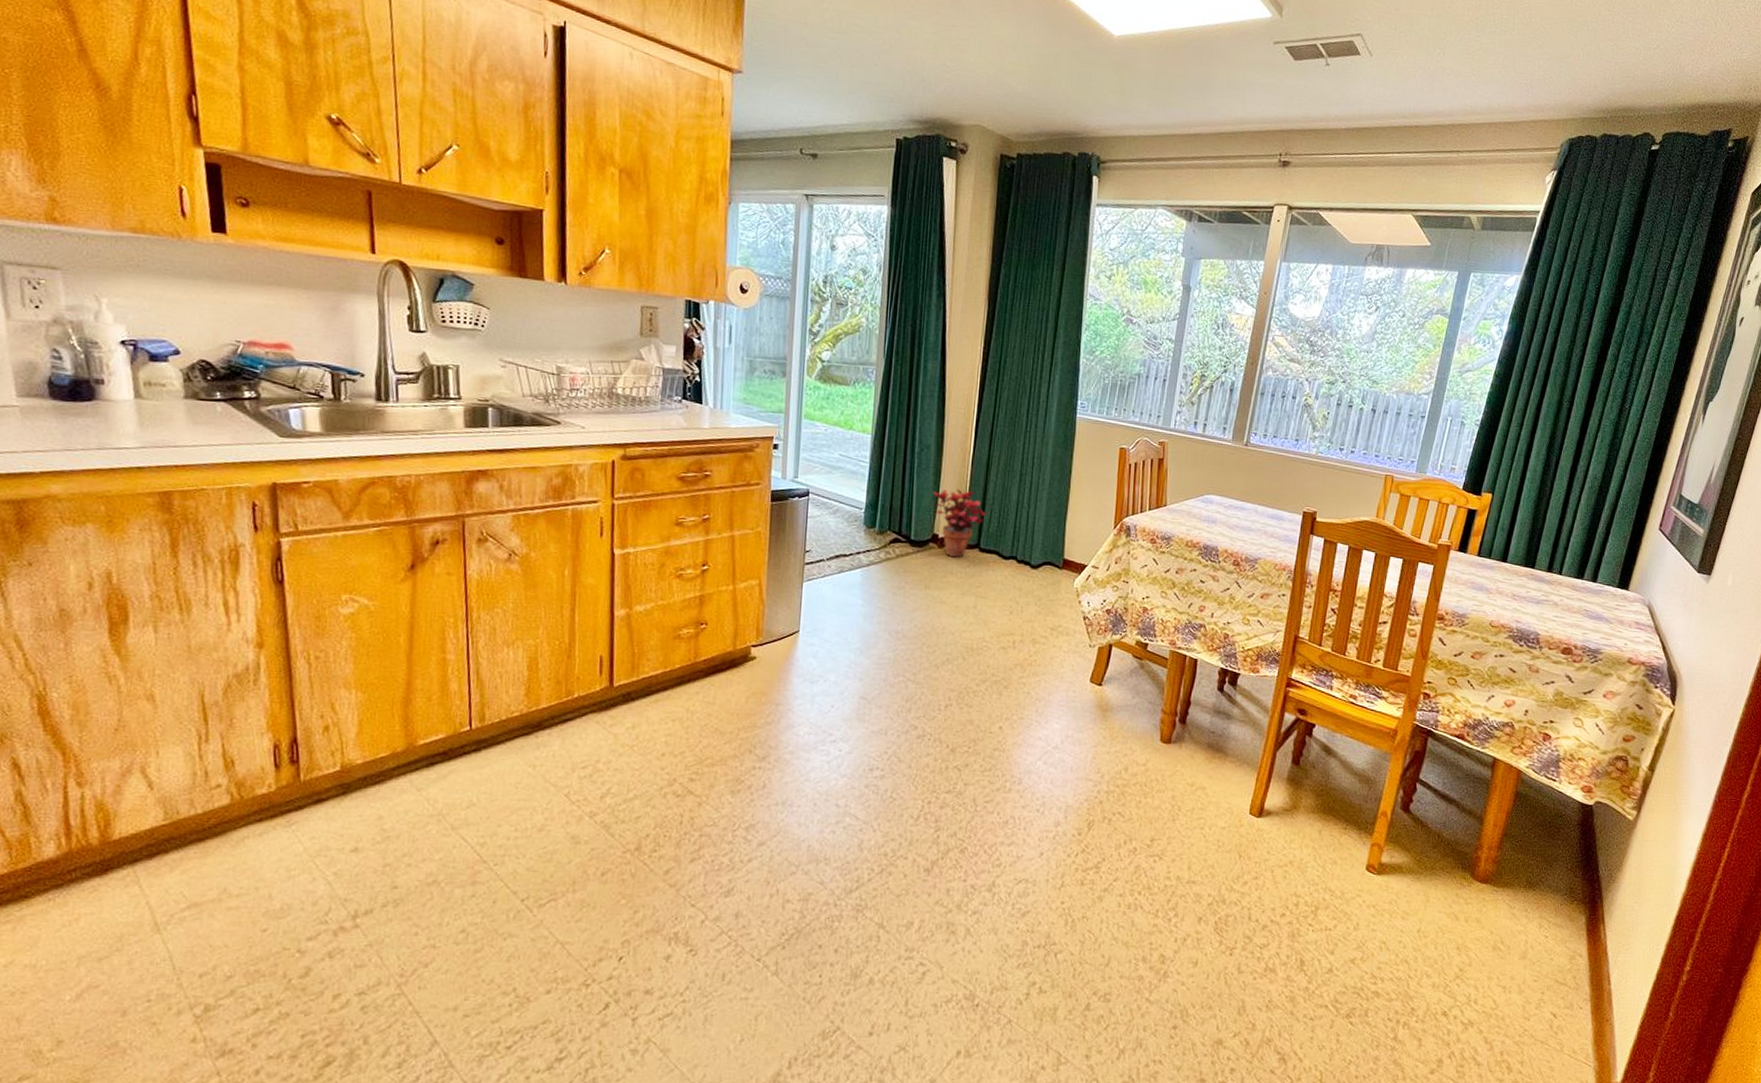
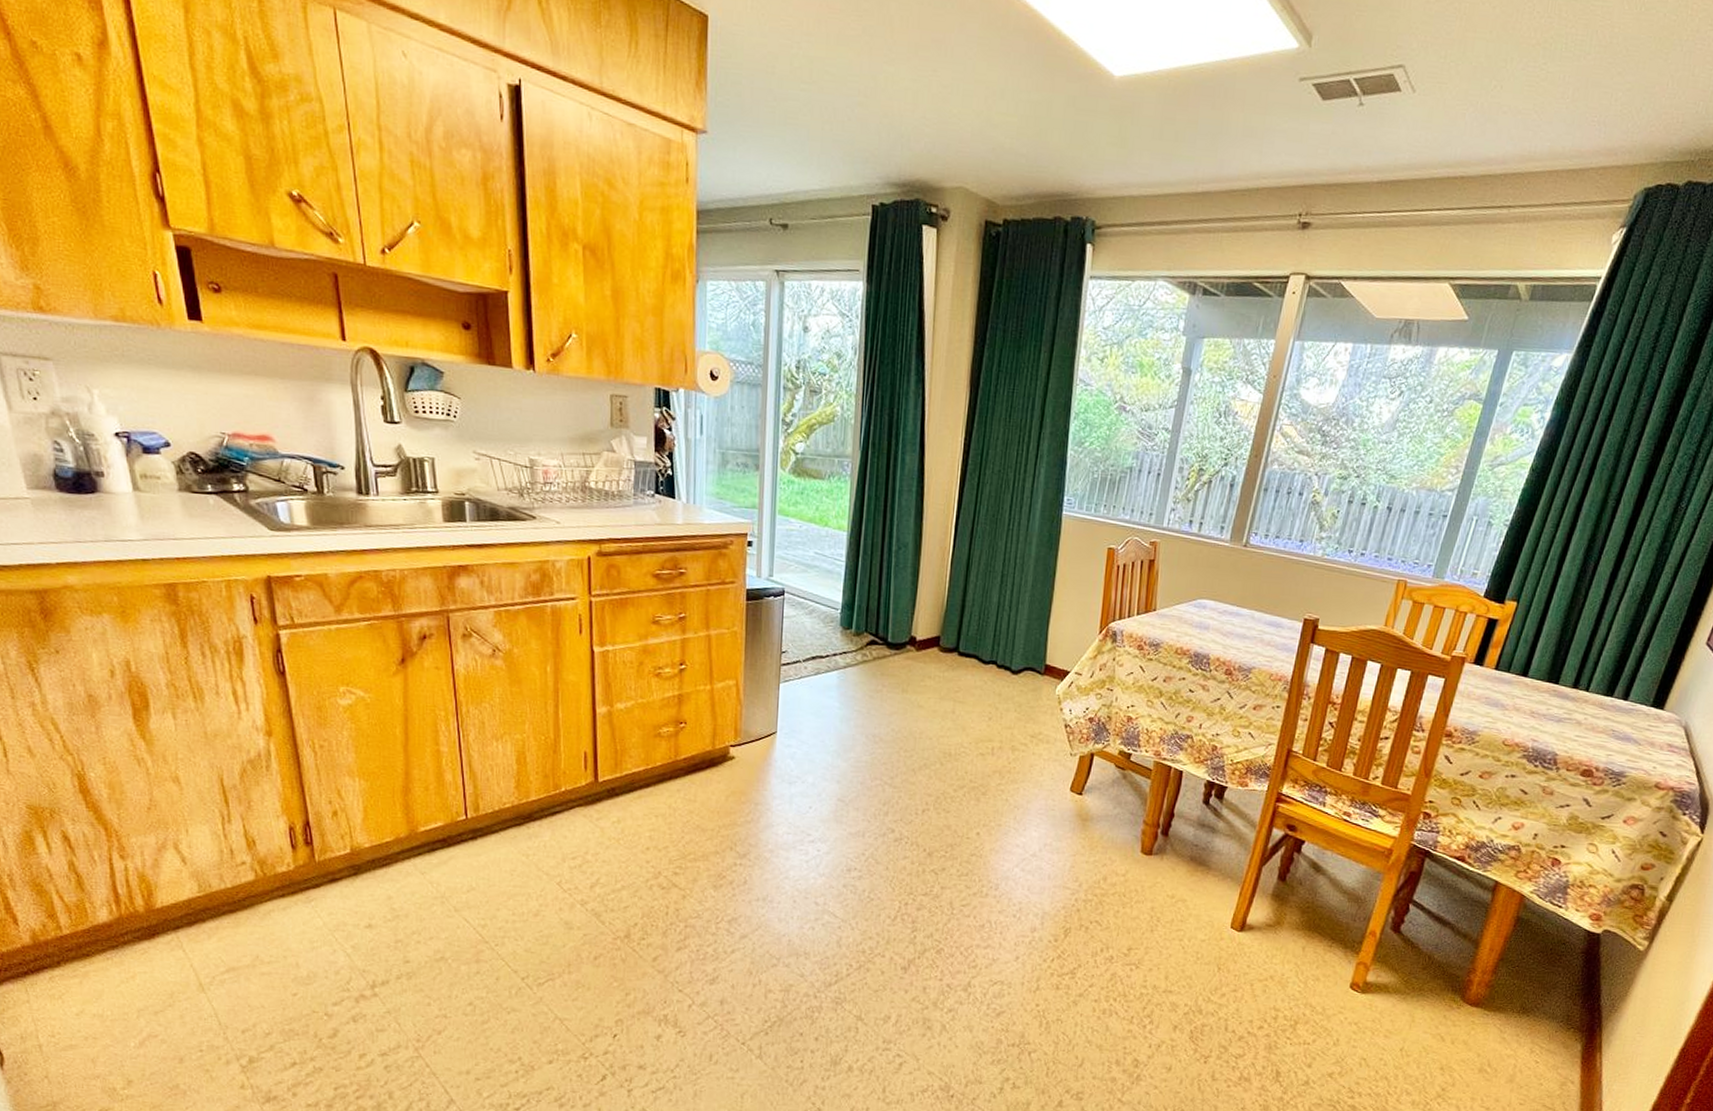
potted plant: present [933,489,989,558] -> none [910,590,969,662]

